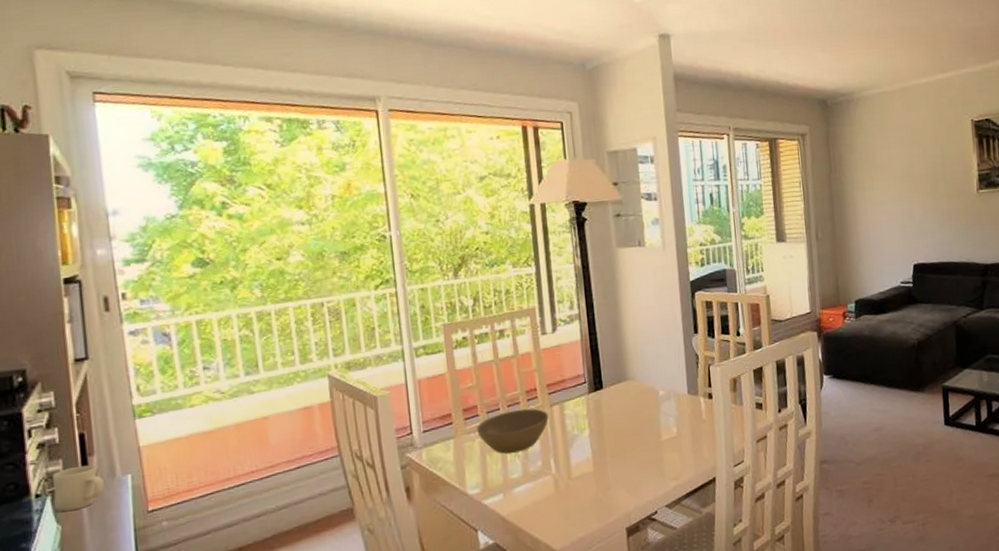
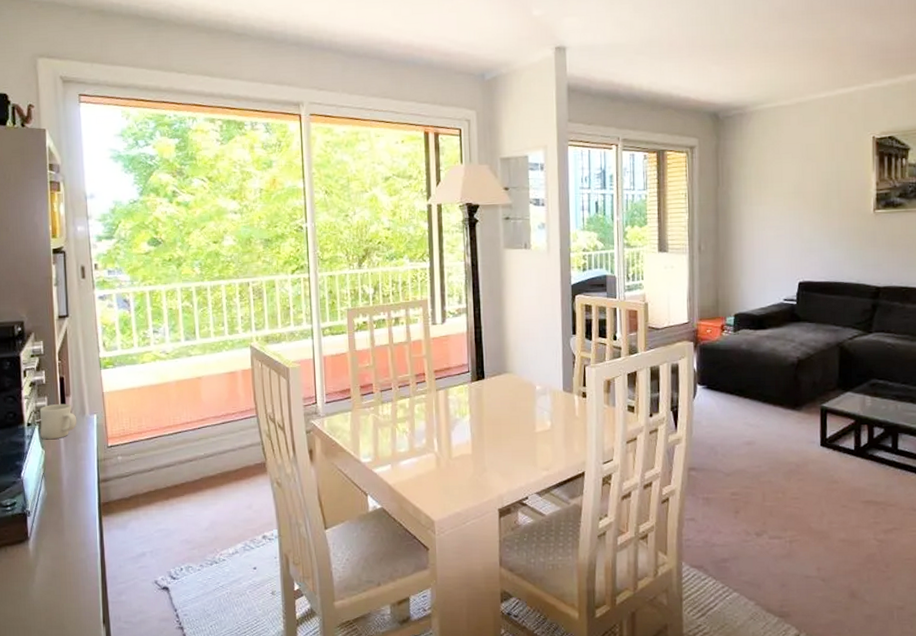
soup bowl: present [477,408,549,454] -> none [371,391,434,429]

